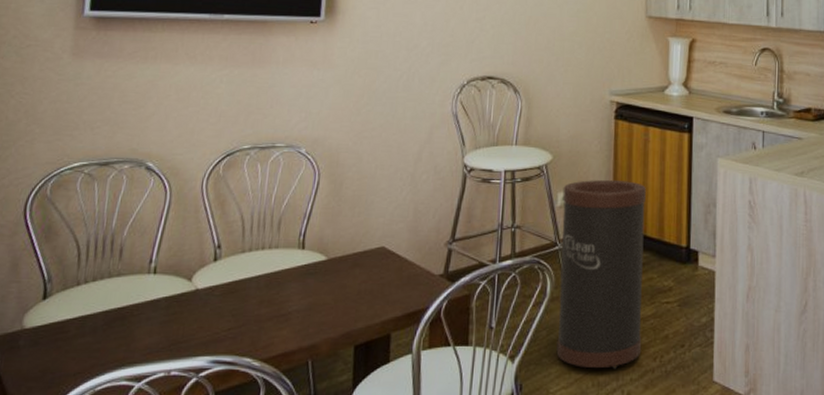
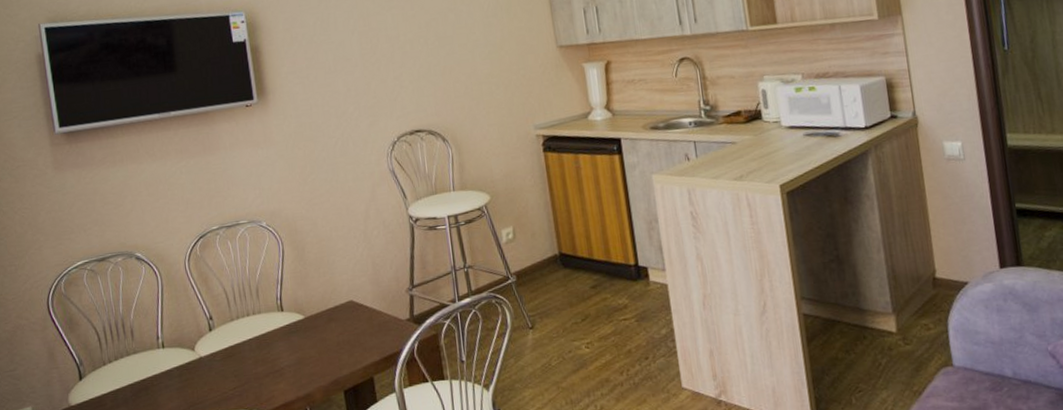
trash can: present [556,180,646,369] -> none [505,209,608,388]

